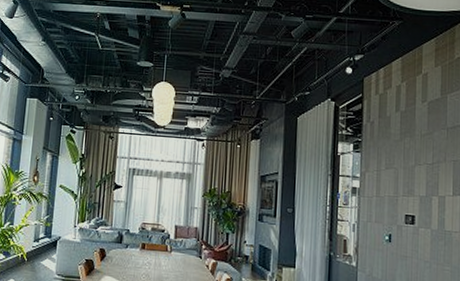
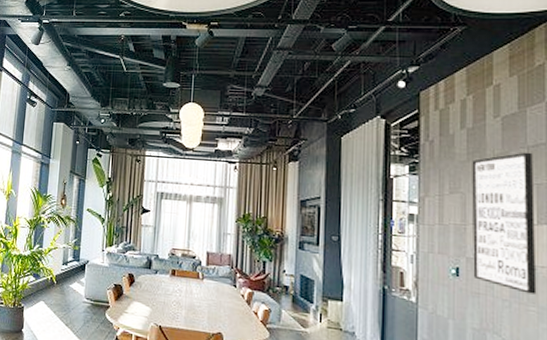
wall art: none [402,132,452,256] -> present [472,152,537,295]

